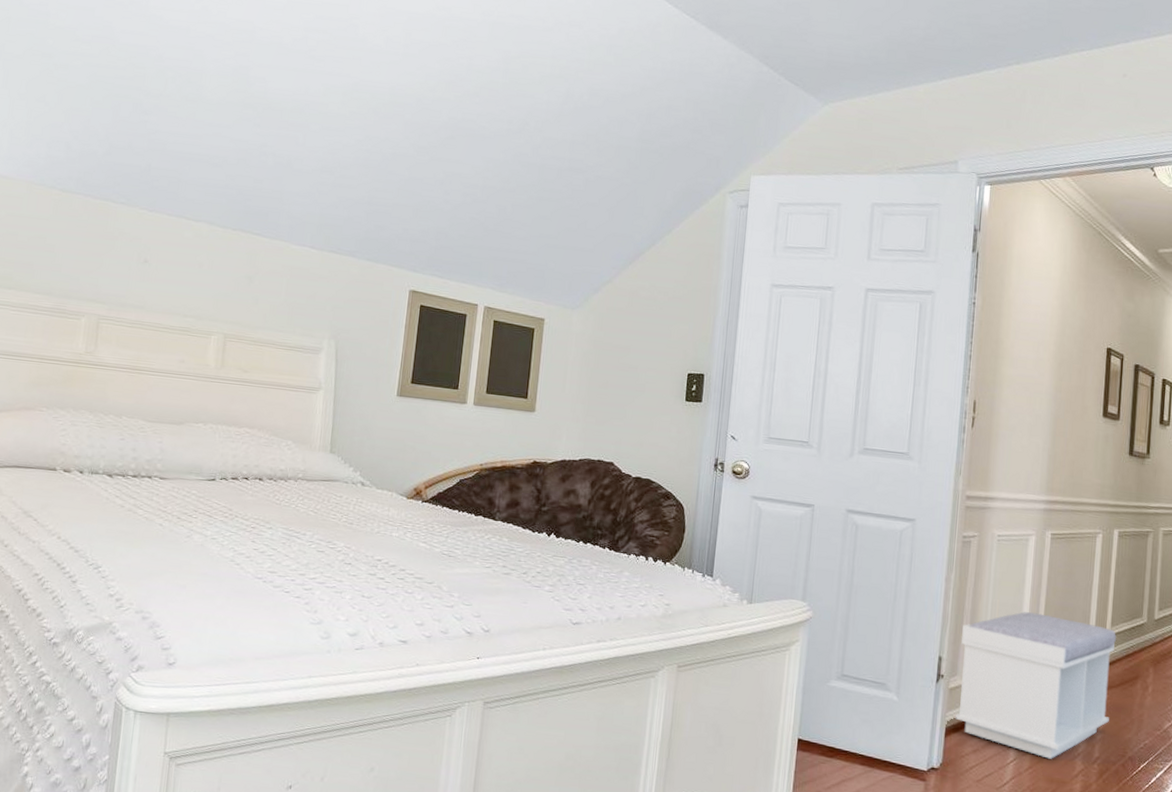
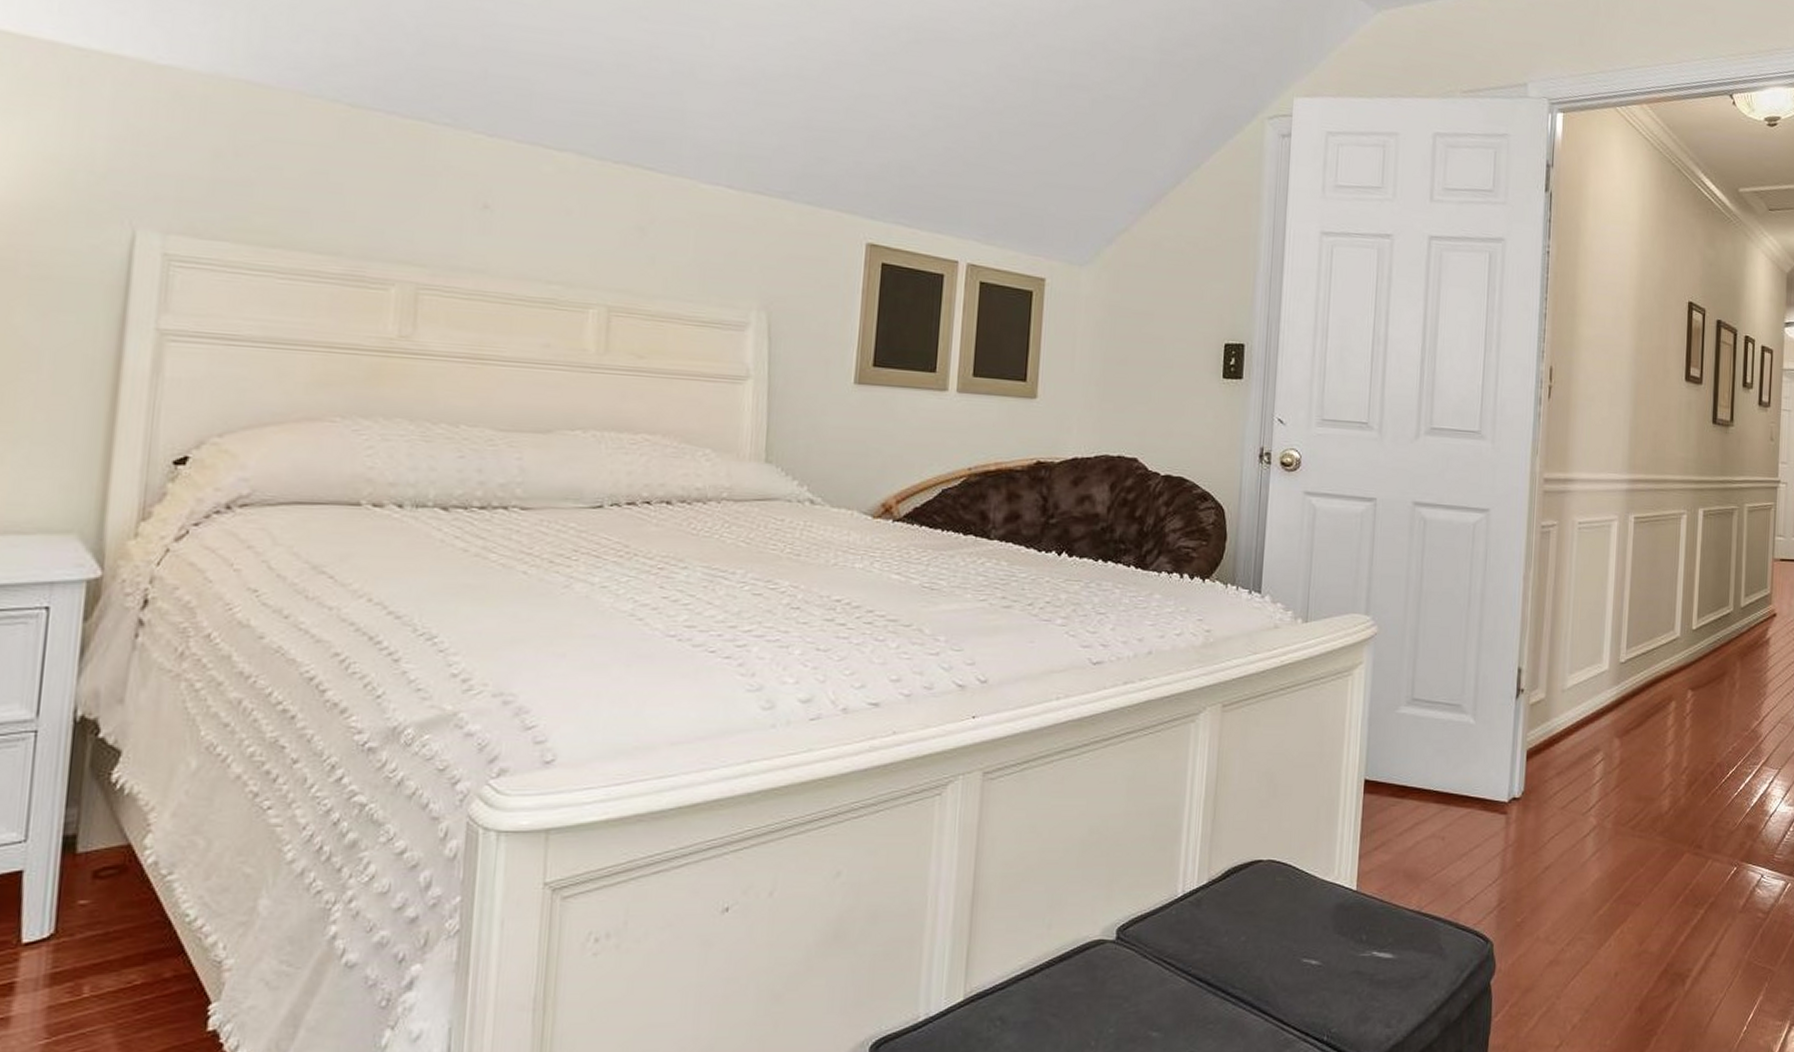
bench: present [955,611,1116,759] -> none [1537,608,1703,774]

